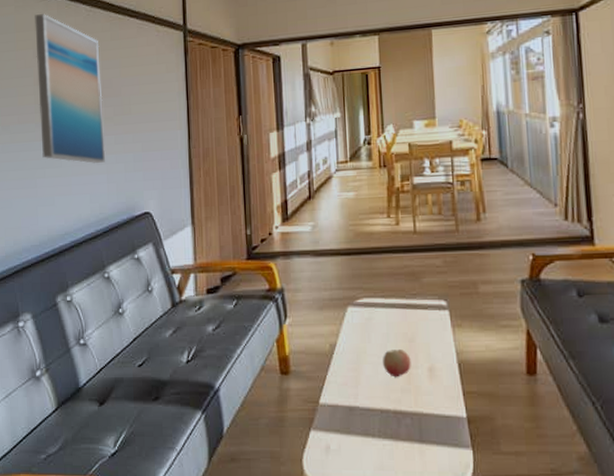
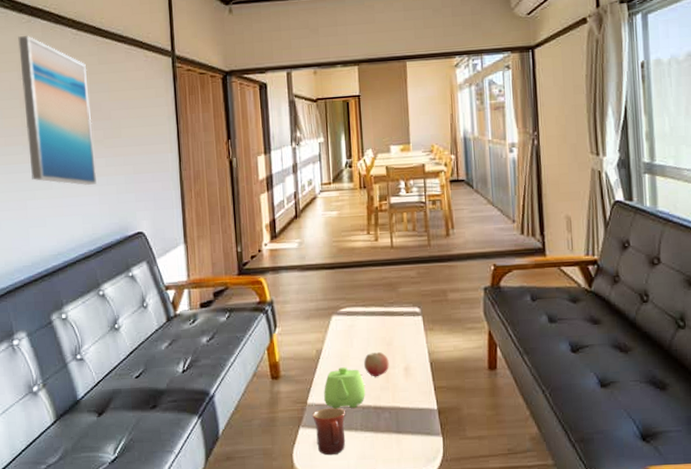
mug: none [325,409,362,464] -> present [312,407,346,456]
teapot: none [338,365,384,411] -> present [324,367,365,409]

